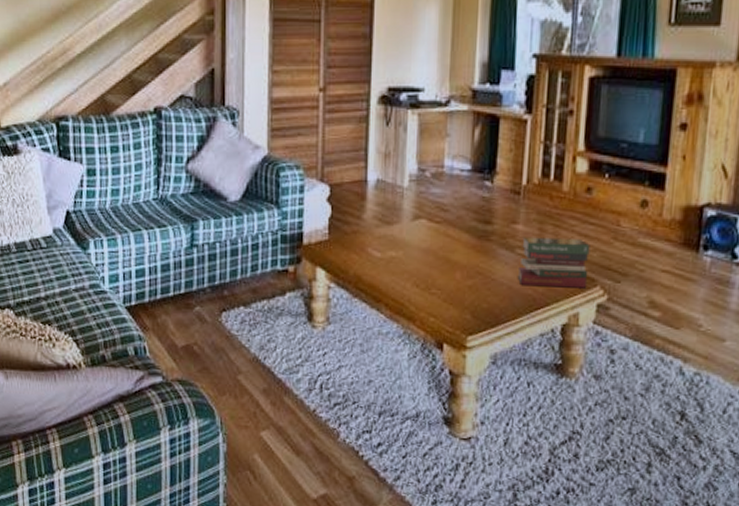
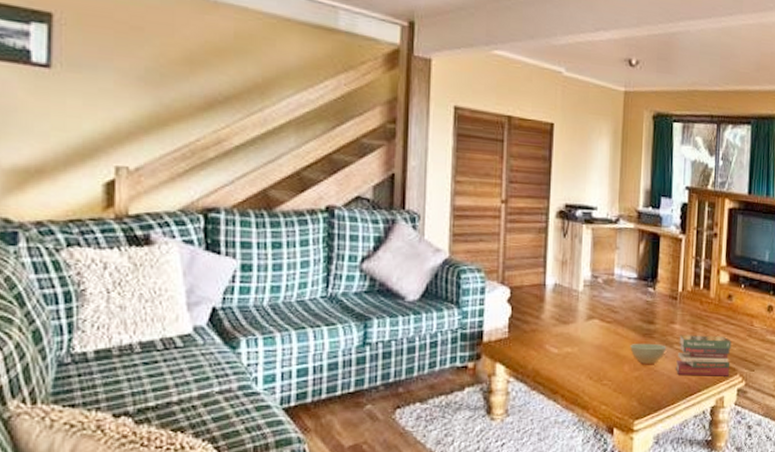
bowl: none [462,246,507,274] -> present [630,343,667,366]

